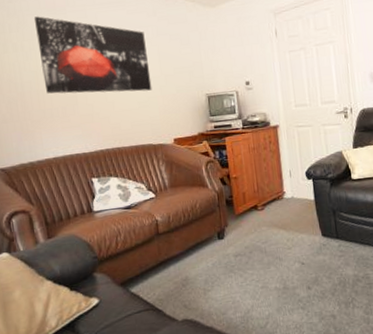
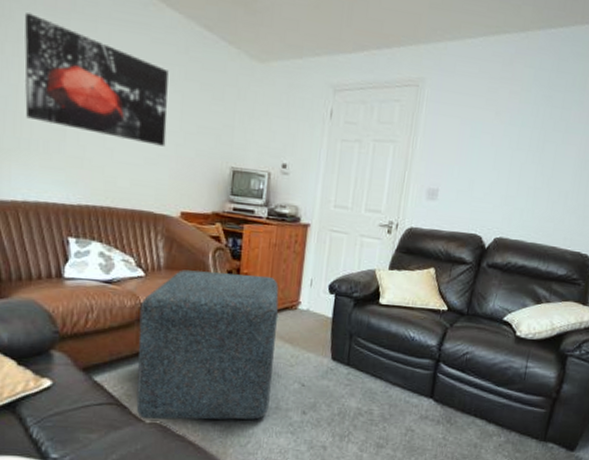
ottoman: none [156,175,278,318] -> present [136,270,279,420]

